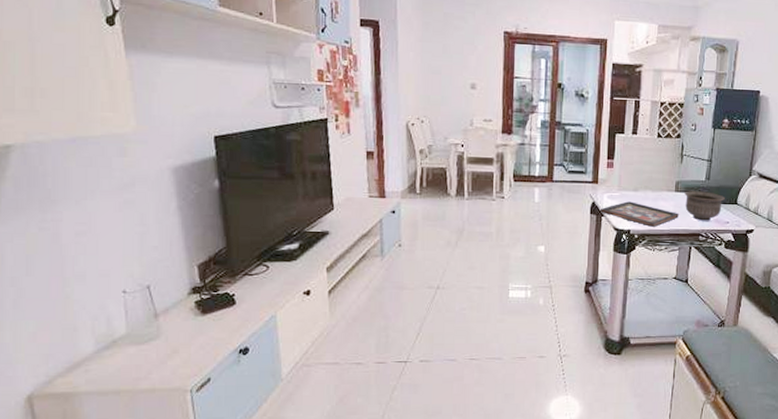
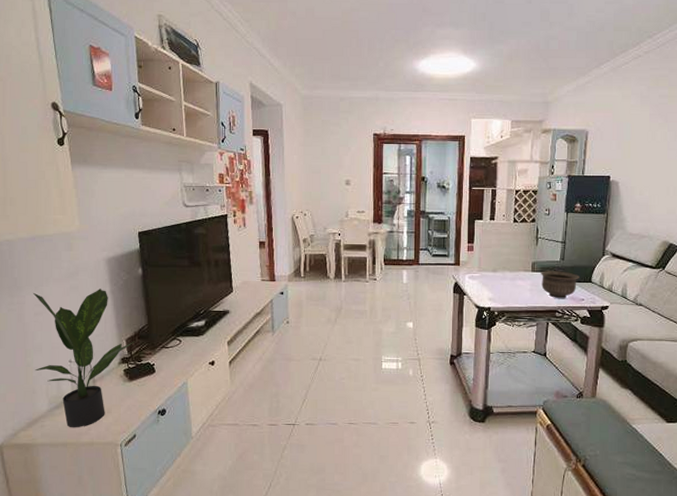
potted plant: none [74,204,210,372] -> present [33,289,135,428]
decorative tray: present [600,201,679,227] -> none [463,281,536,304]

